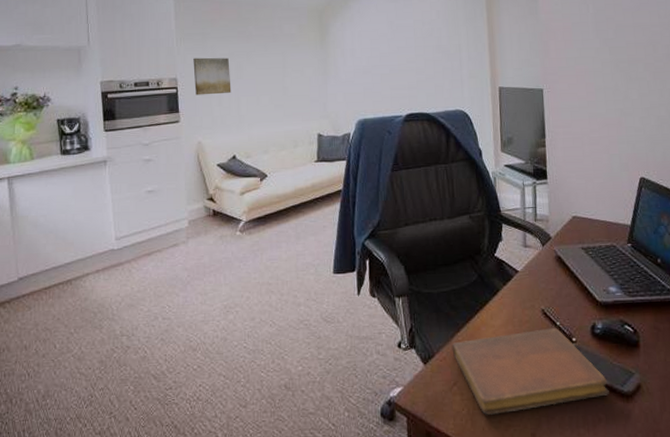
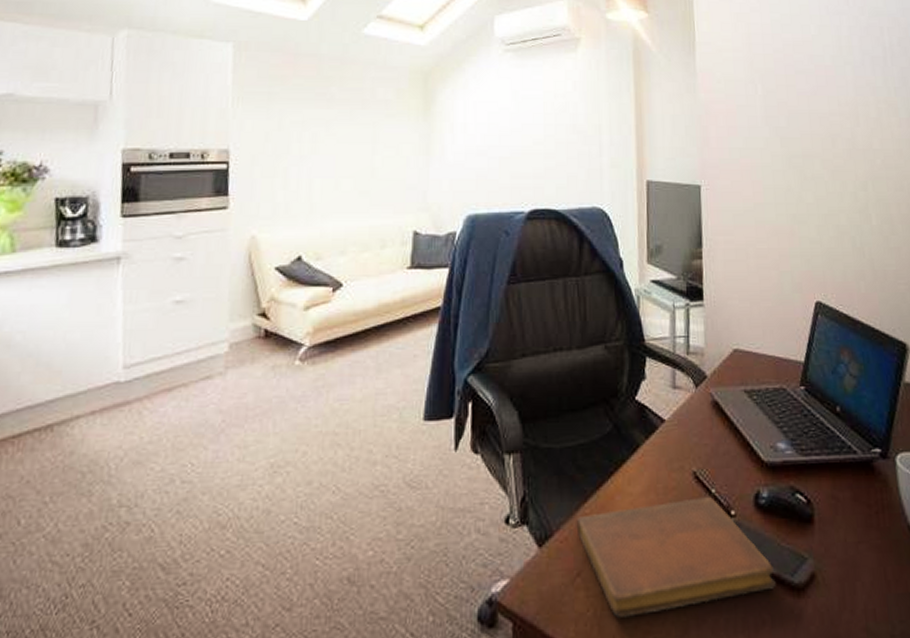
wall art: present [193,57,231,95] -> none [252,124,302,174]

